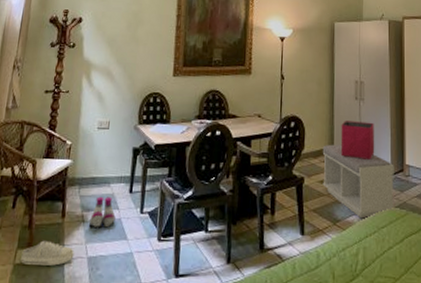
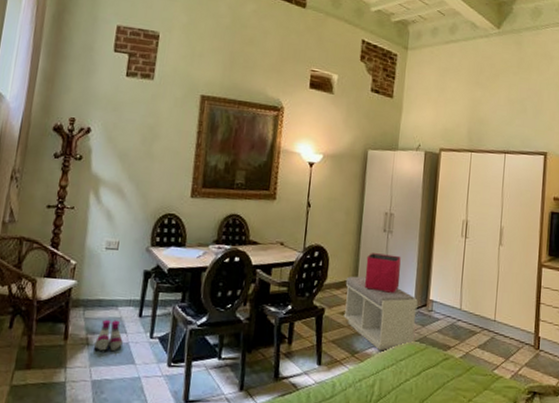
shoe: present [21,240,74,266] -> none [18,362,77,388]

